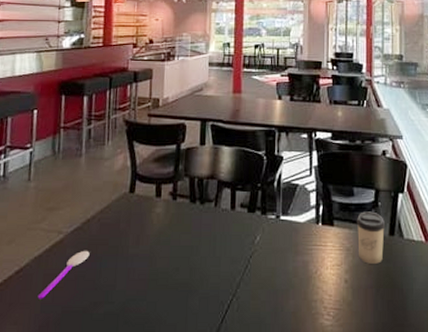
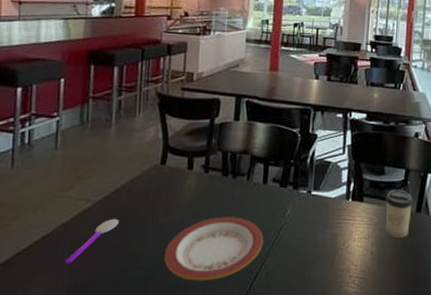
plate: none [134,245,233,315] -> present [164,216,263,281]

